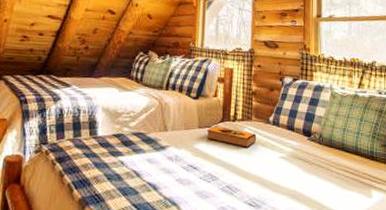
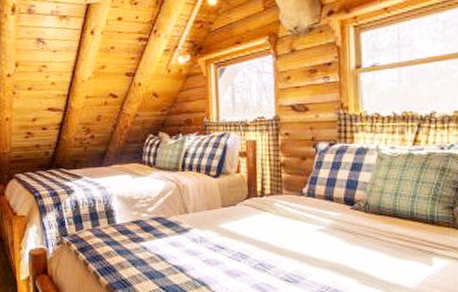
hardback book: present [206,126,257,148] -> none [231,203,290,223]

